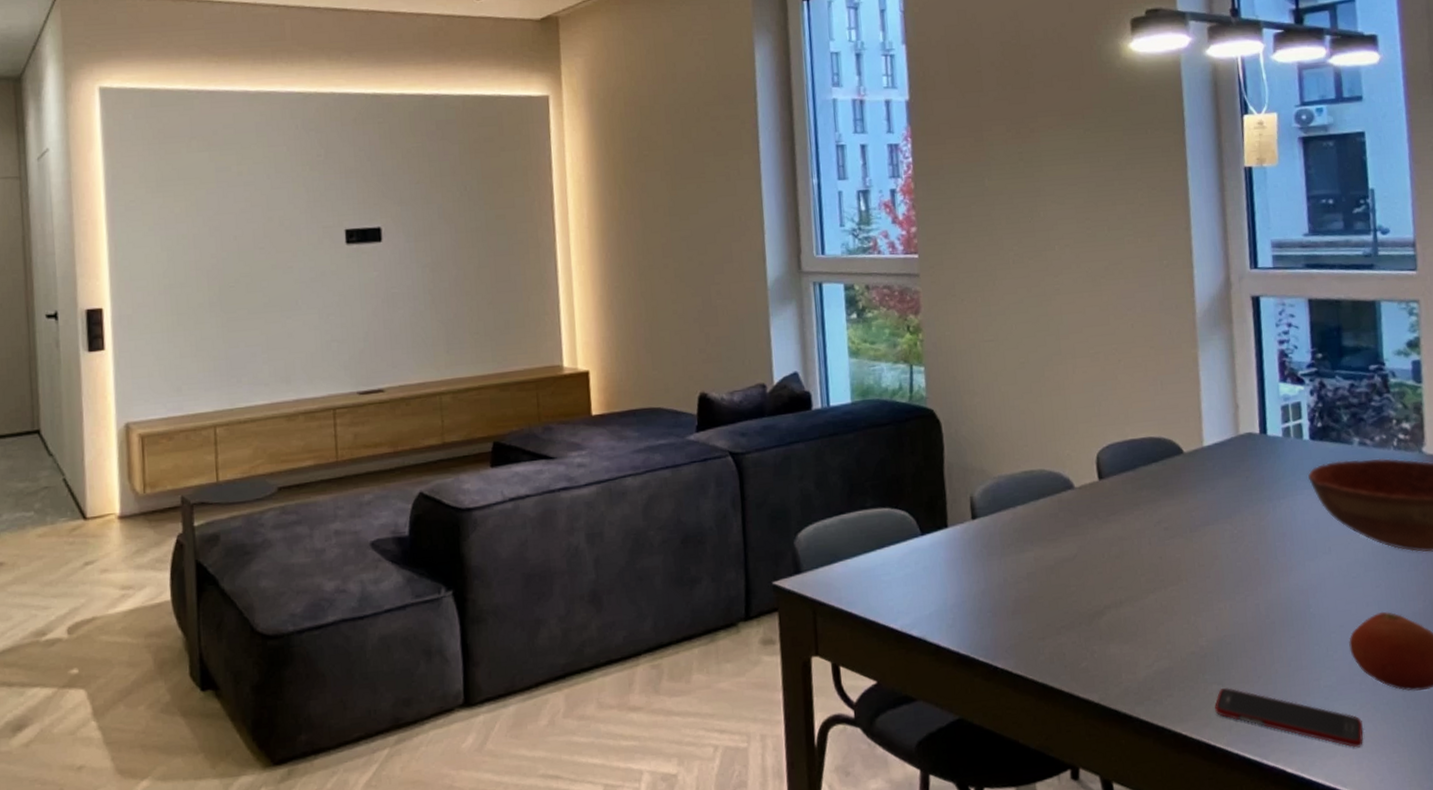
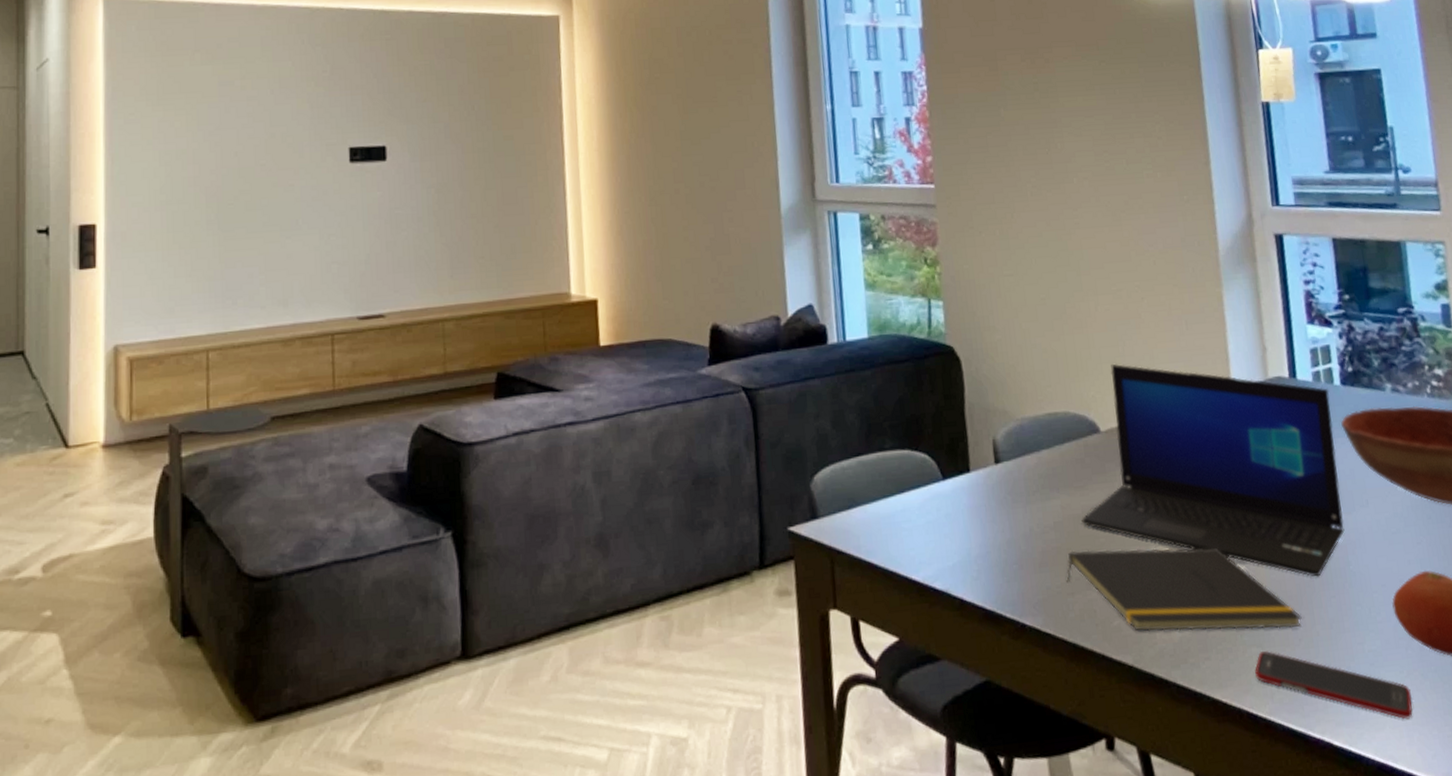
notepad: none [1038,594,1262,672] -> present [1066,547,1302,632]
laptop: none [1054,423,1307,620] -> present [1081,363,1345,577]

